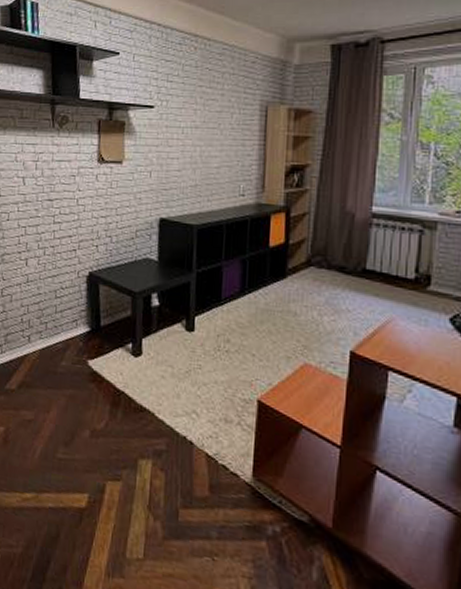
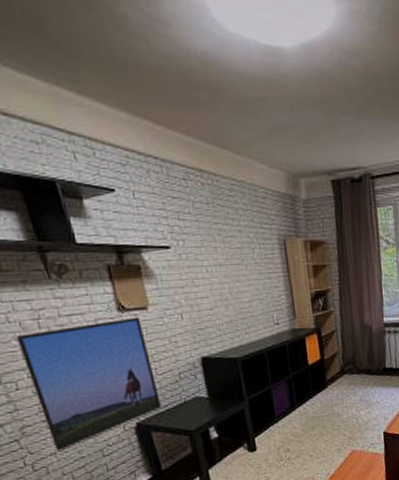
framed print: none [18,169,115,283] -> present [16,317,161,451]

